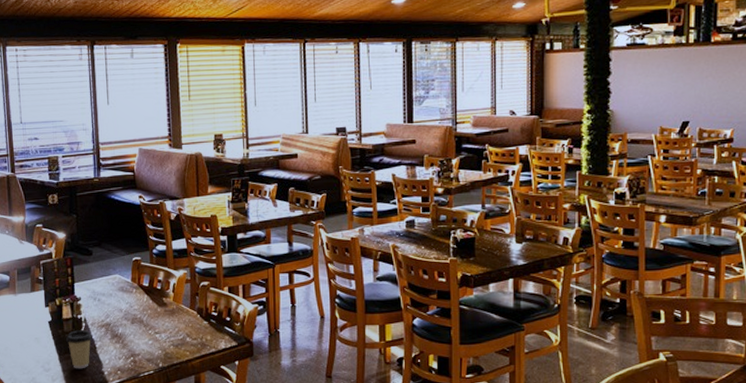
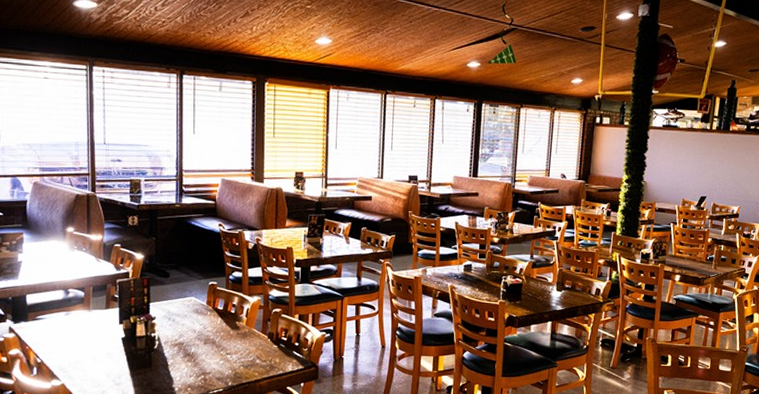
coffee cup: present [66,330,92,369] -> none [139,348,165,385]

